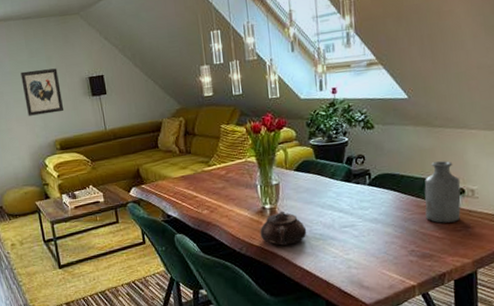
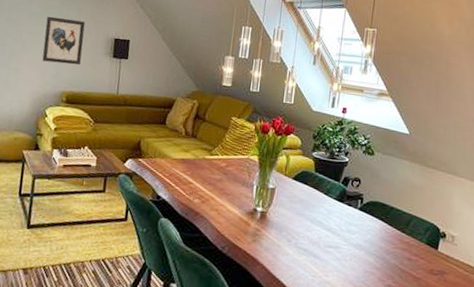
teapot: present [260,211,307,246] -> none [245,217,293,254]
bottle: present [424,161,461,223] -> none [407,200,444,265]

